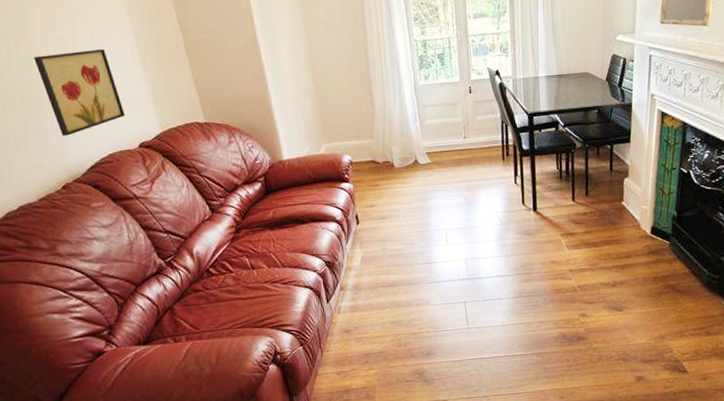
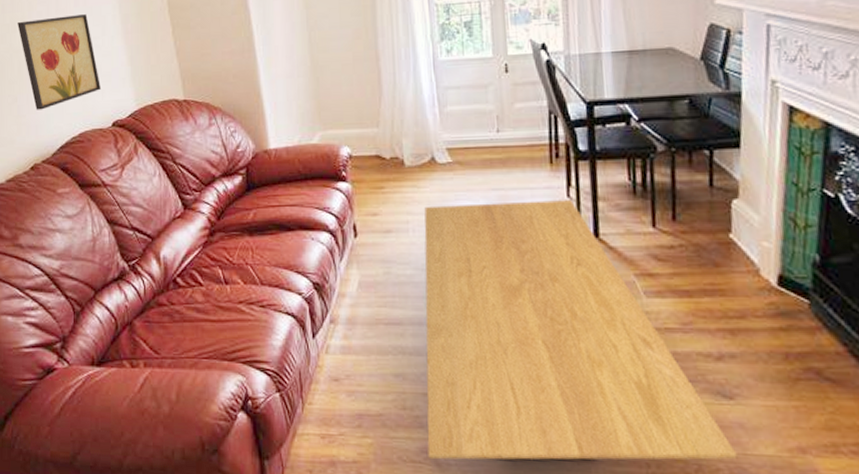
coffee table: none [410,186,624,378] -> present [424,200,738,460]

